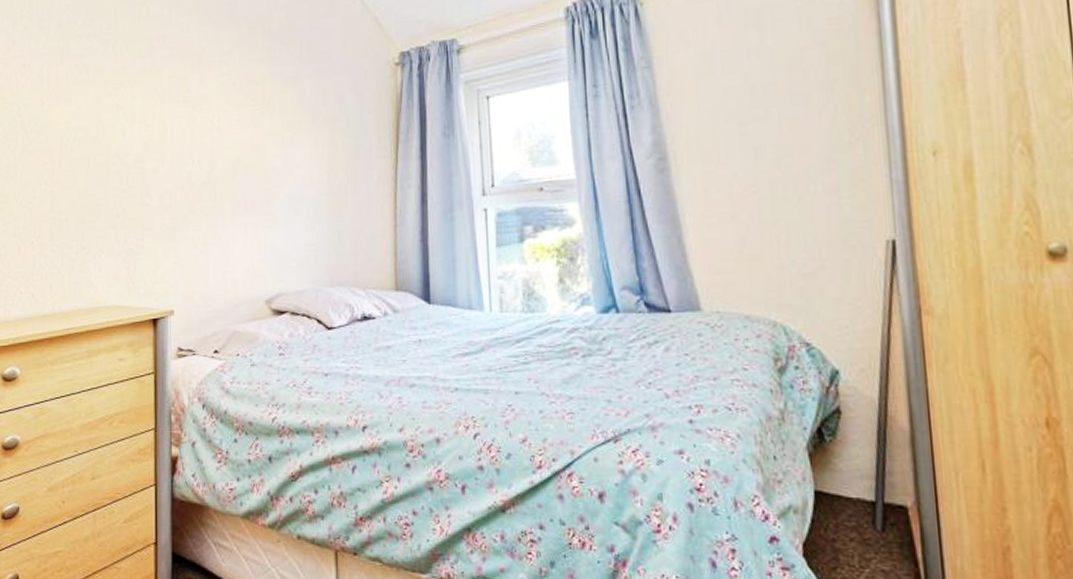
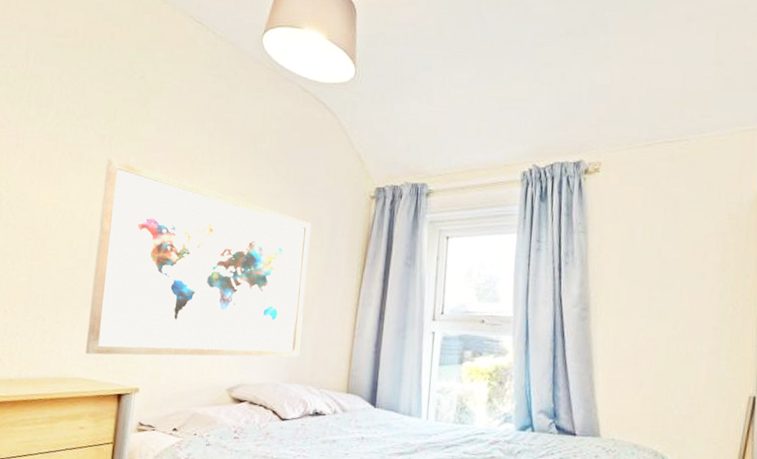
wall art: none [113,64,338,279] -> present [85,158,311,357]

